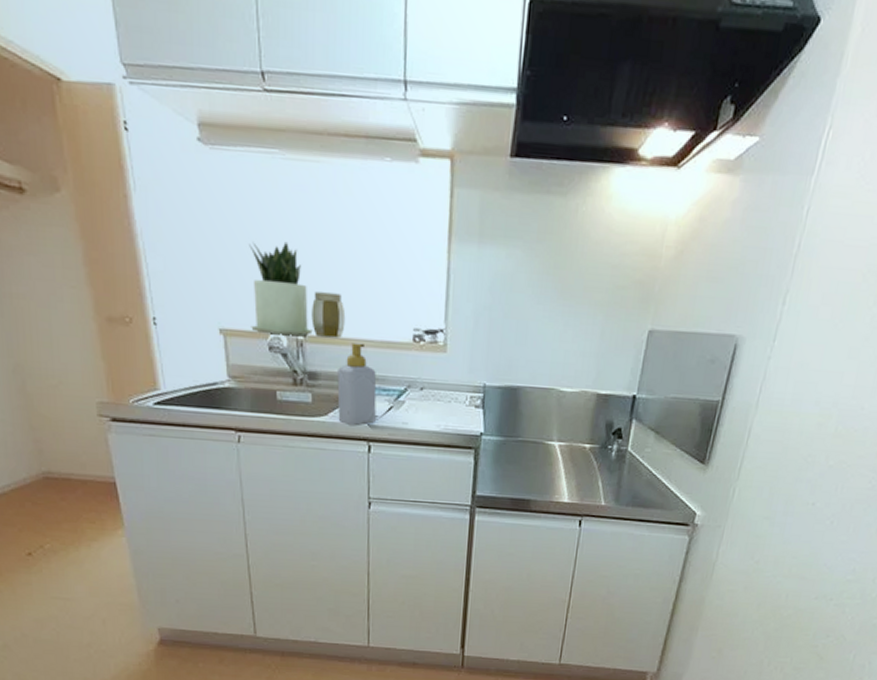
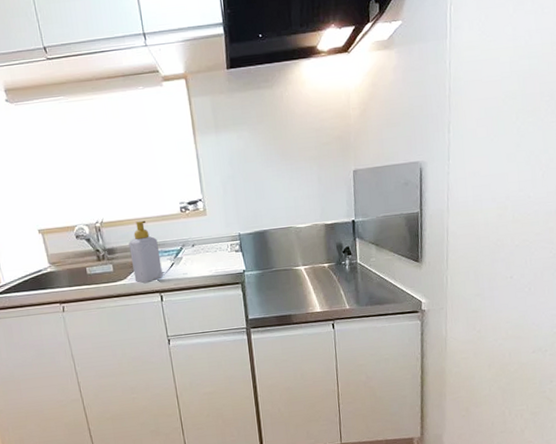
planter: present [249,241,313,336] -> none [51,158,106,228]
jar: present [311,292,346,338] -> none [102,188,129,222]

